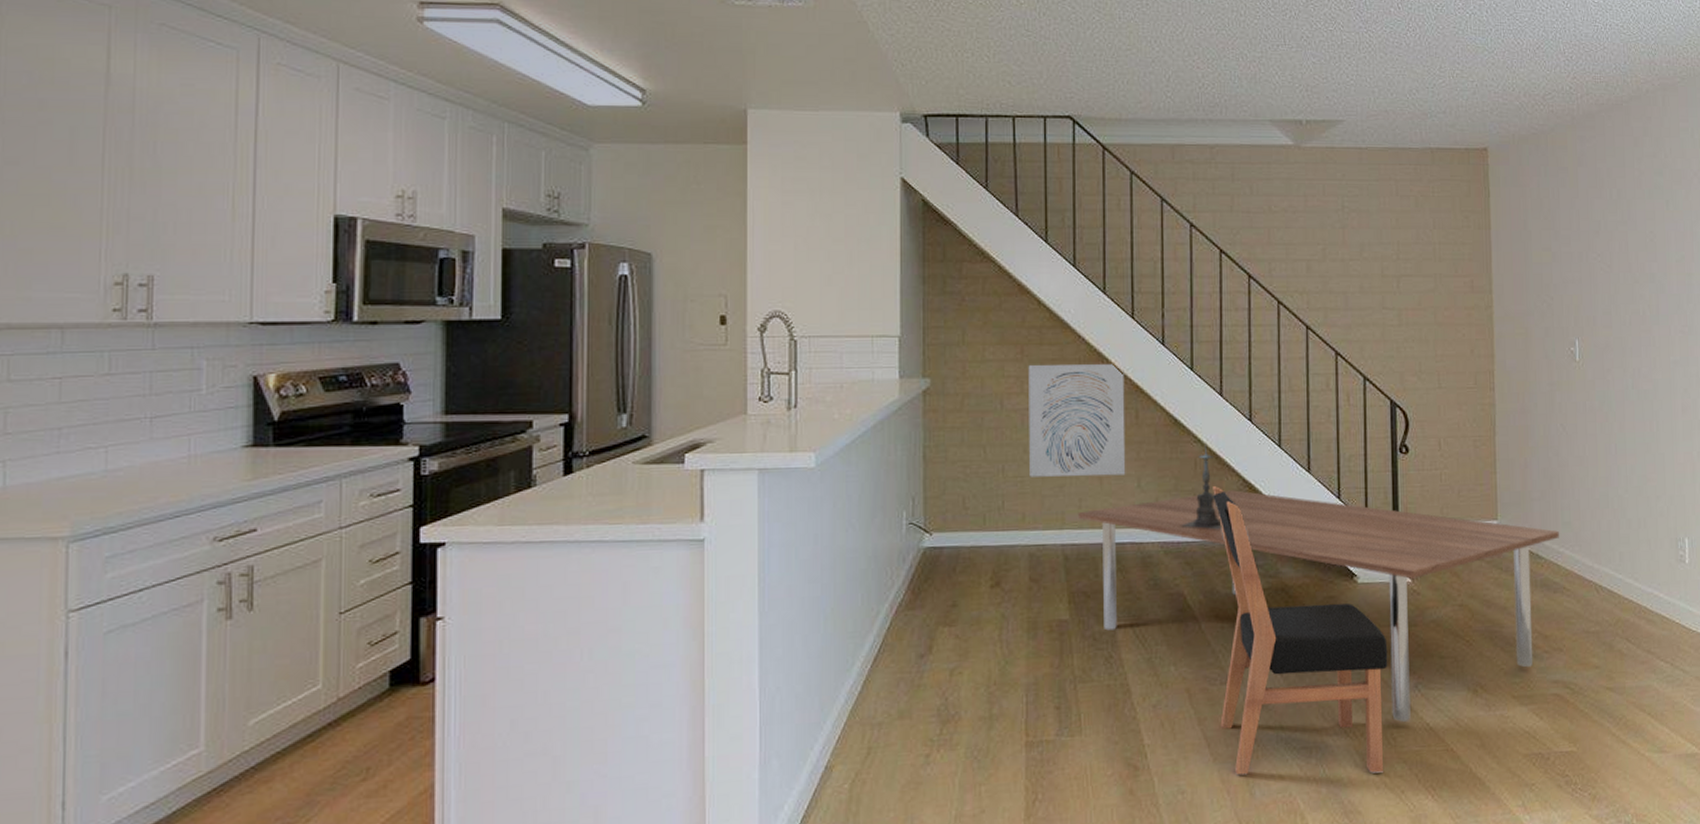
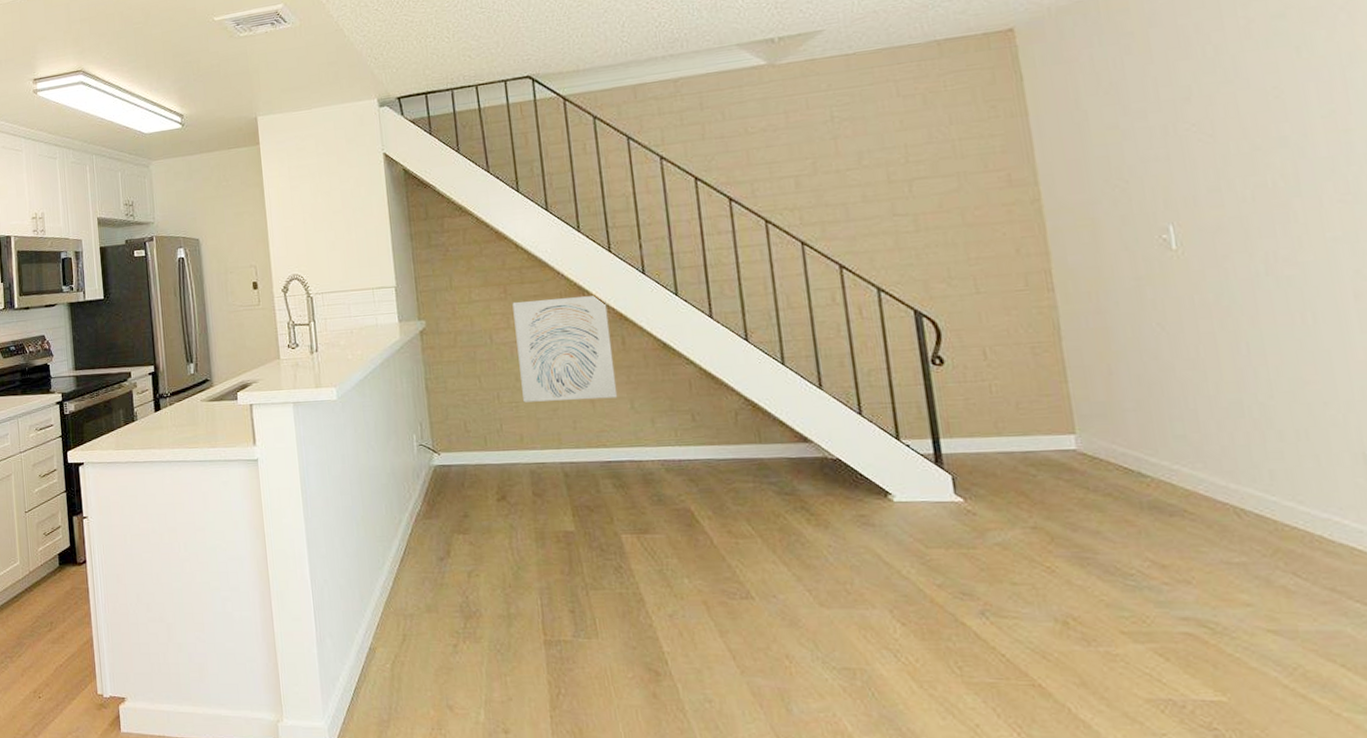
dining table: present [1077,490,1559,722] -> none [573,409,1170,650]
candle holder: present [1180,445,1222,530] -> none [679,366,726,448]
dining chair: present [1213,485,1388,776] -> none [711,404,949,702]

